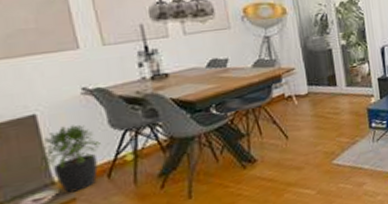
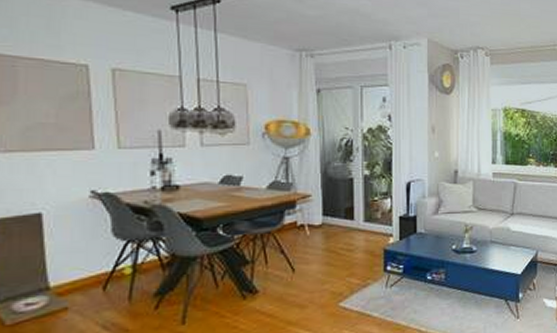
potted plant: present [37,125,101,193] -> none [38,229,101,301]

